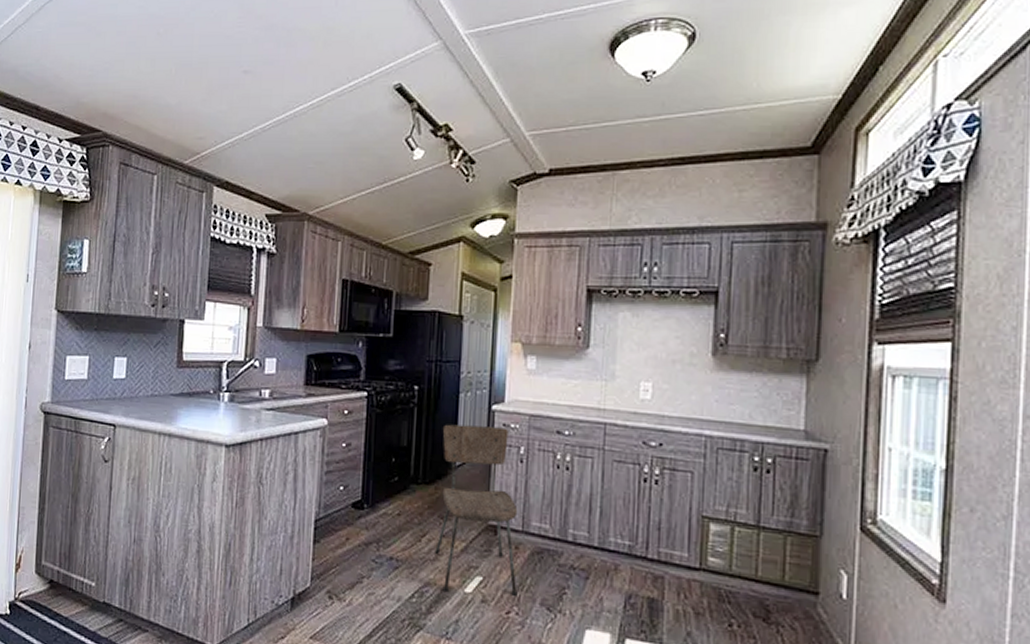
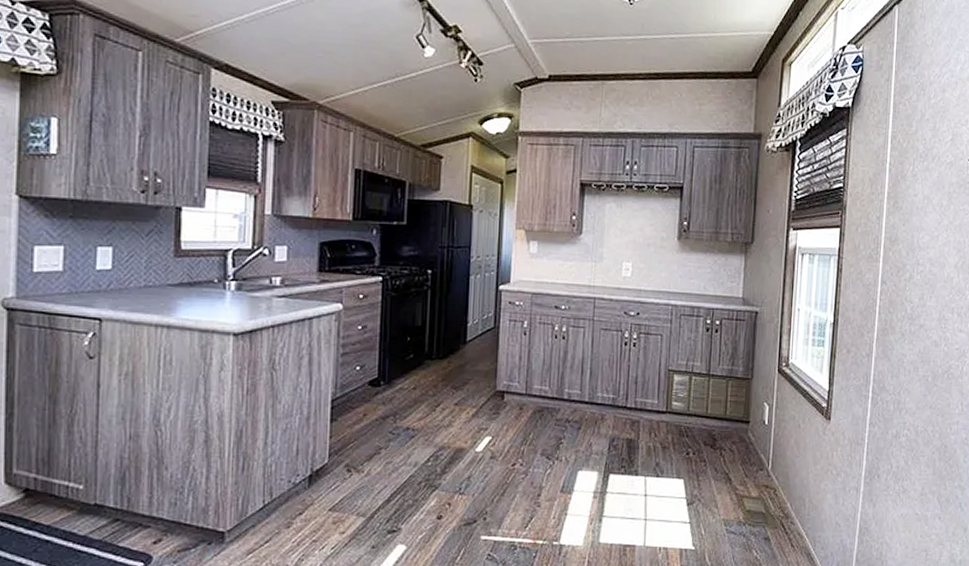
dining chair: present [435,424,518,597] -> none [448,304,522,454]

